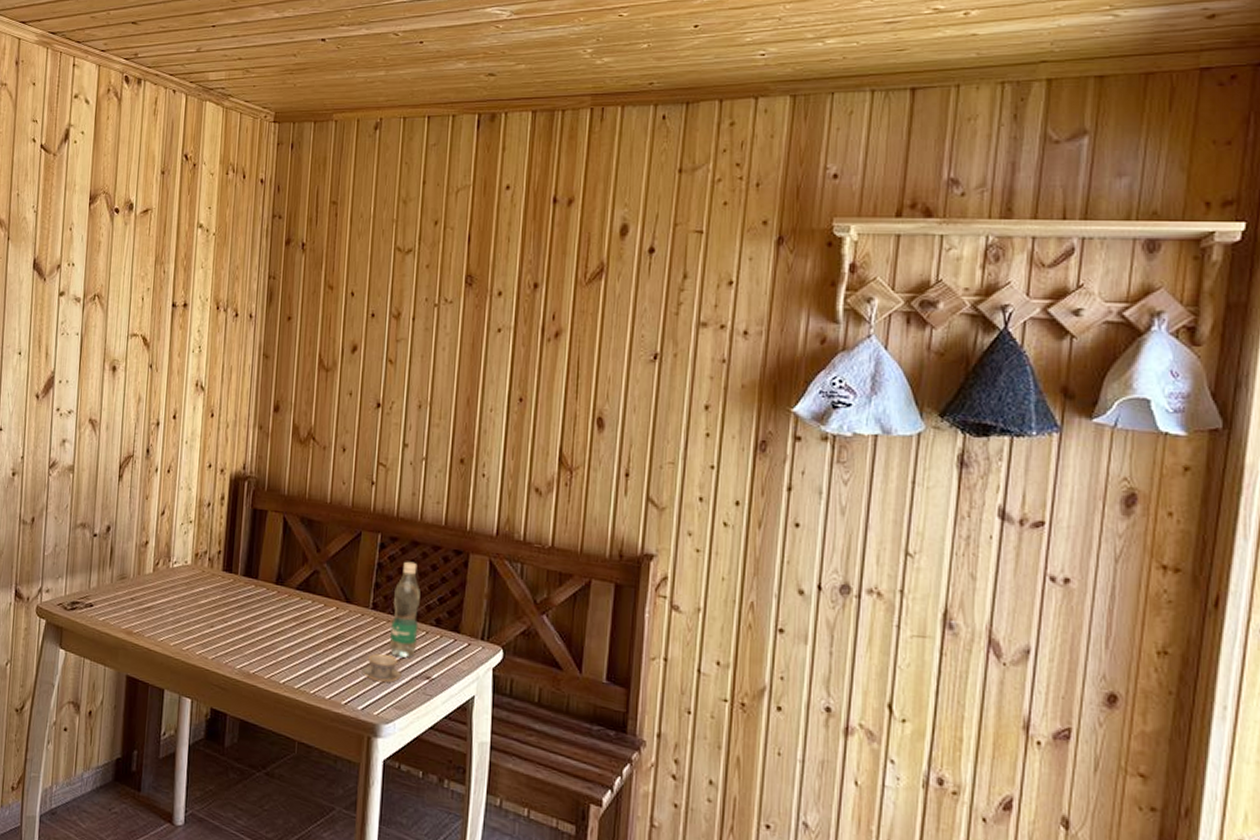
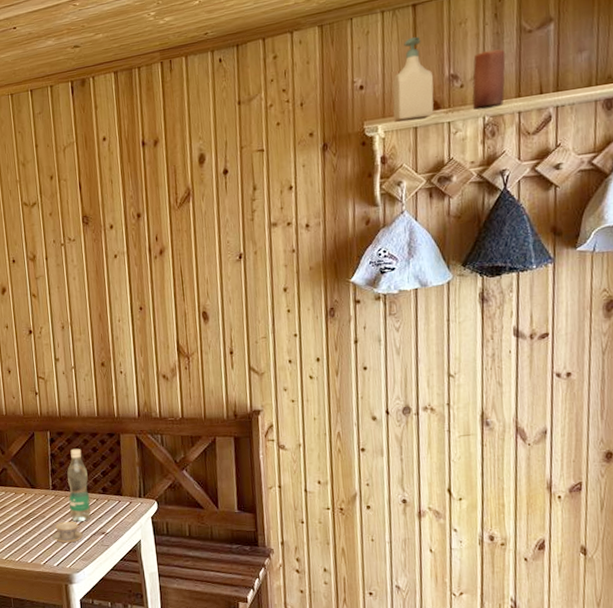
soap bottle: none [871,126,928,228] -> present [392,36,434,123]
candle: none [973,156,1022,229] -> present [472,49,506,111]

